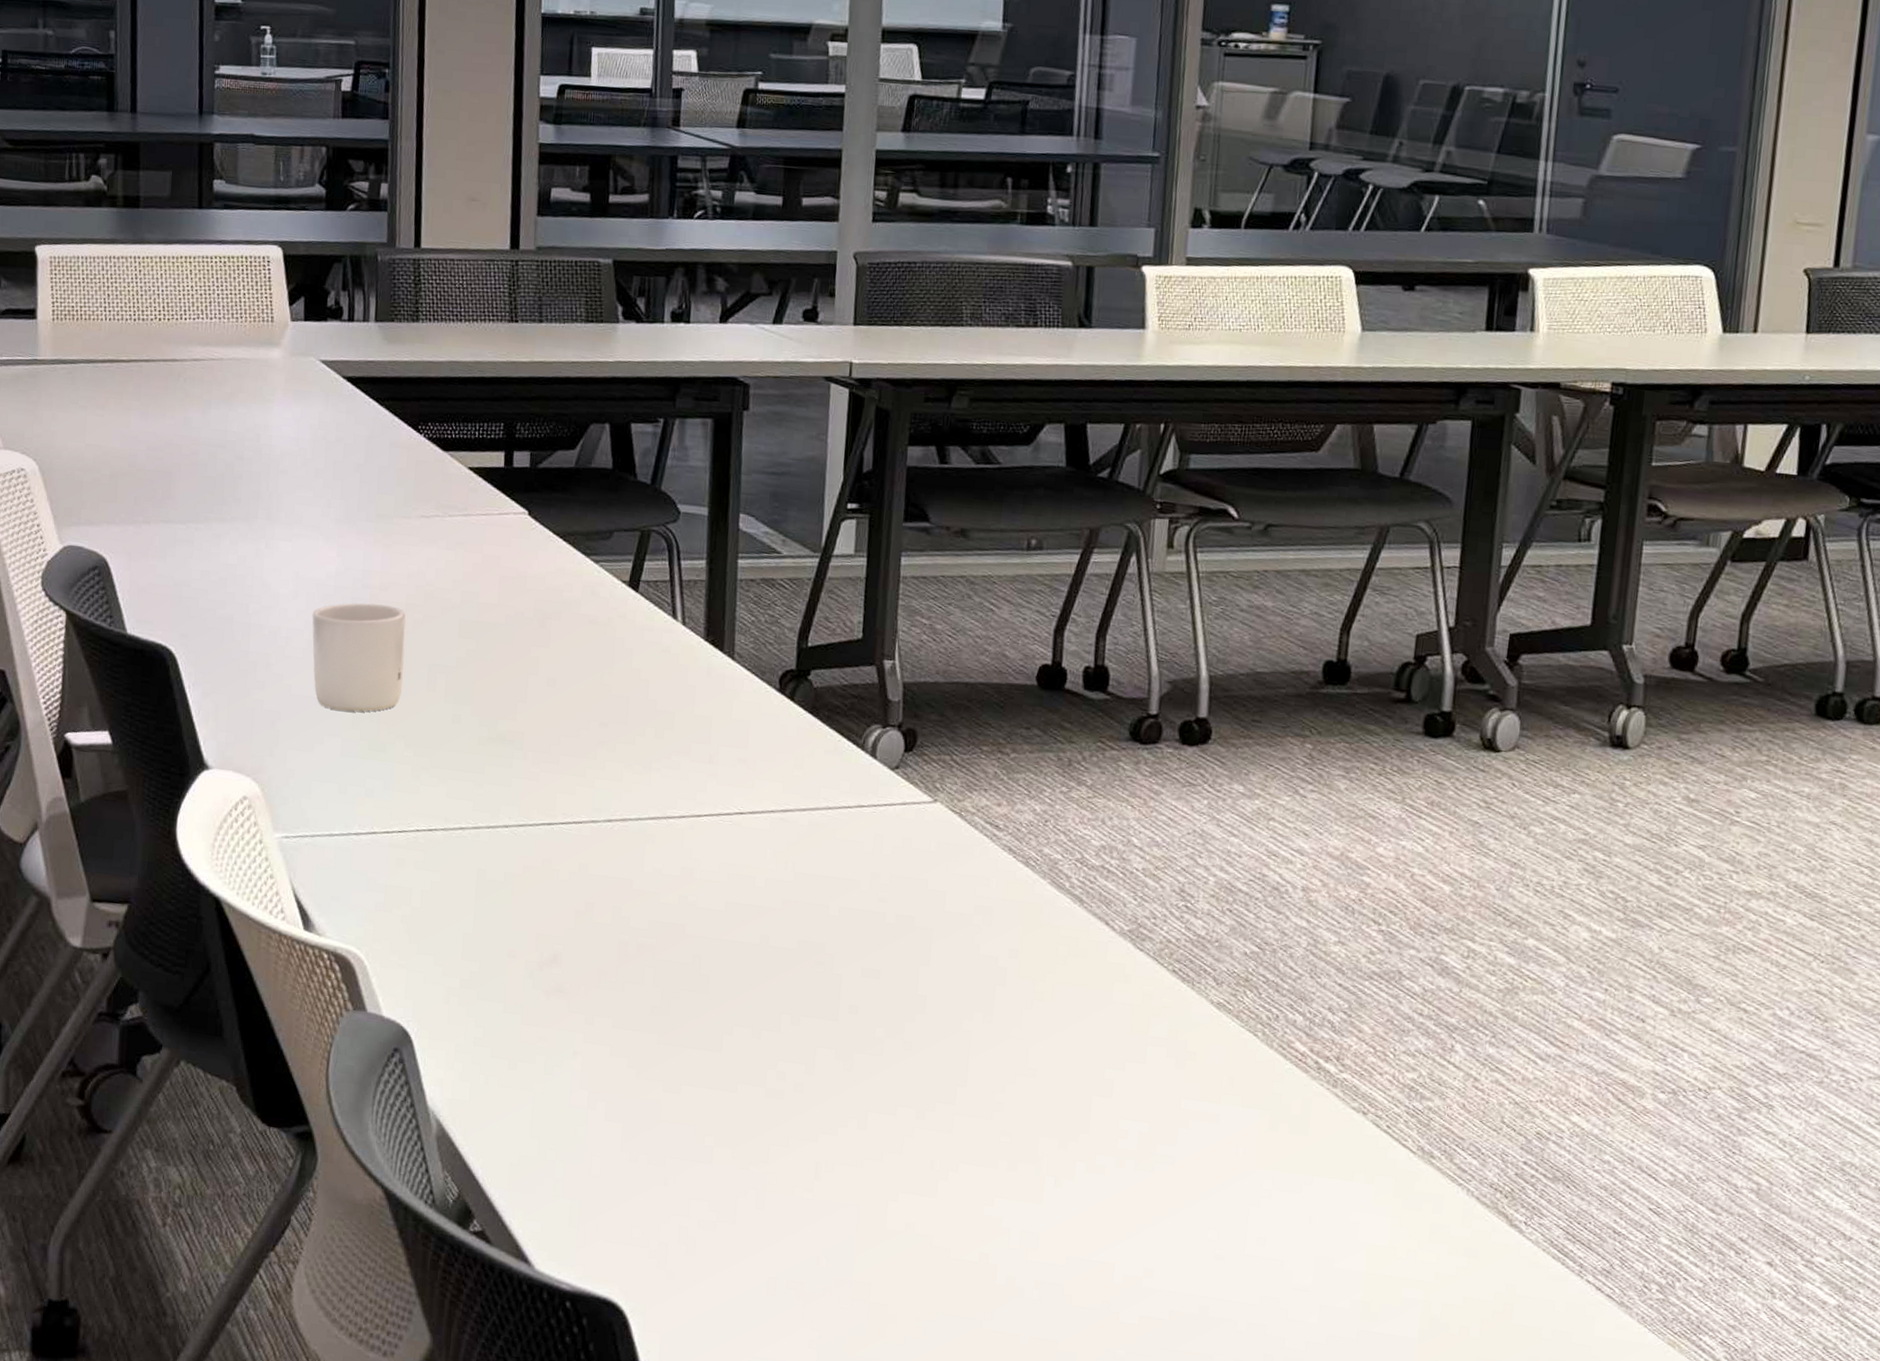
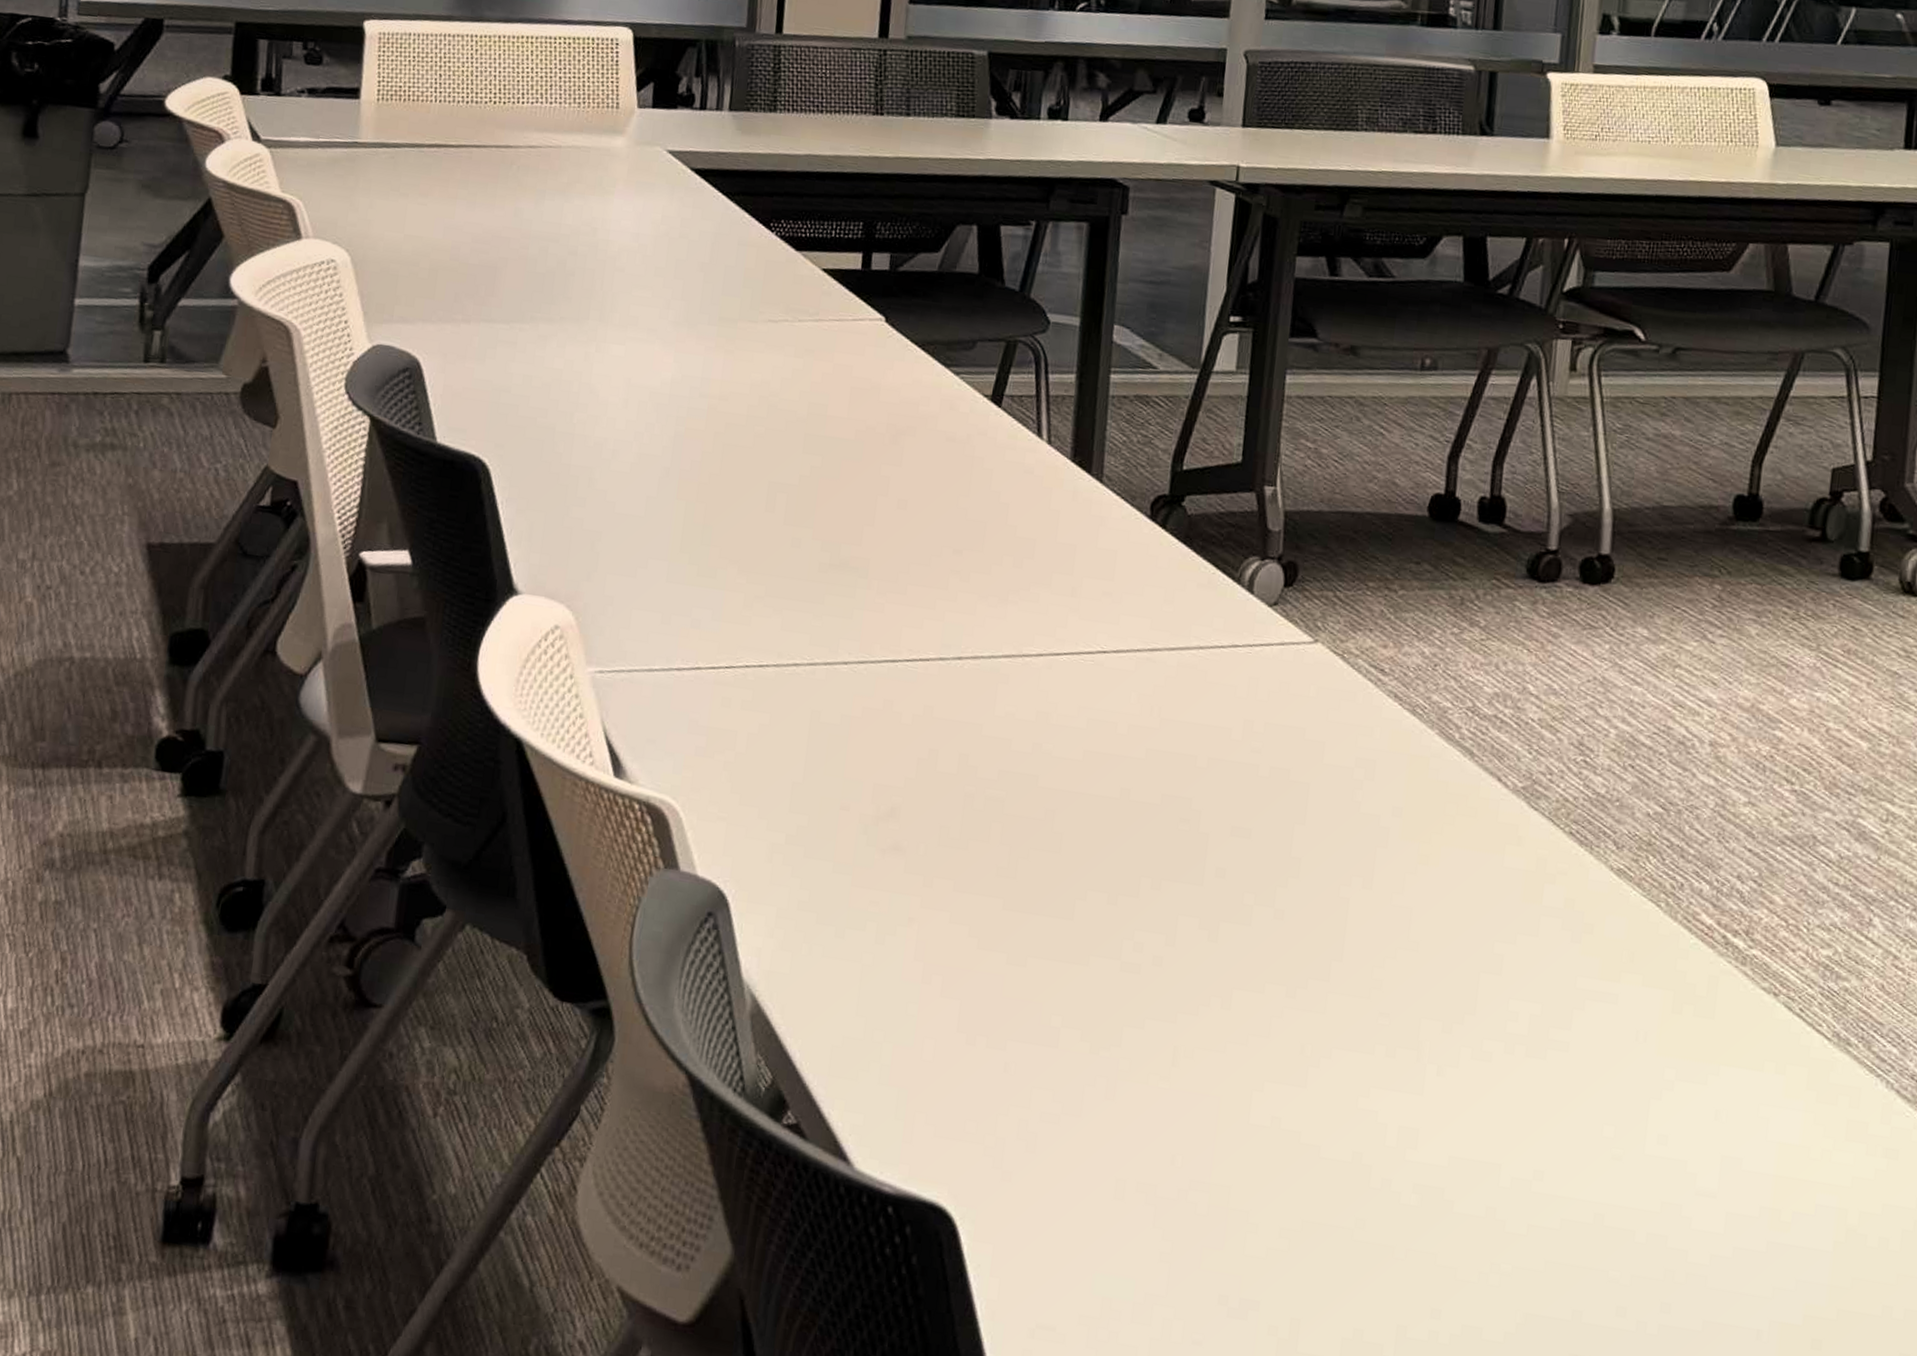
mug: present [312,603,406,712] -> none [640,413,746,533]

